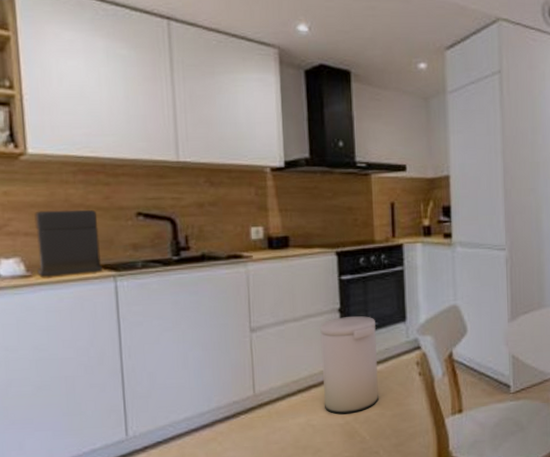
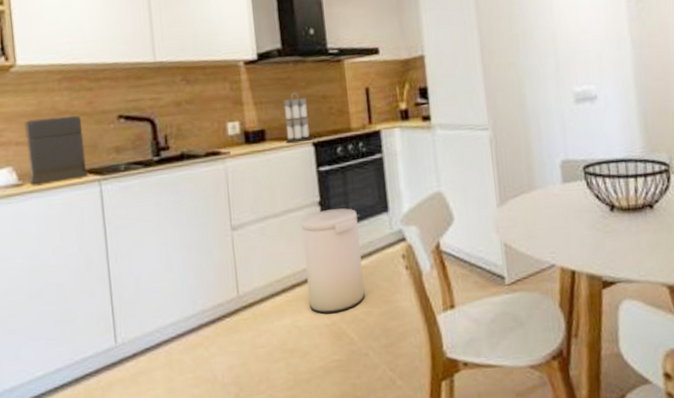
spice rack: none [309,202,335,251] -> present [283,92,311,144]

